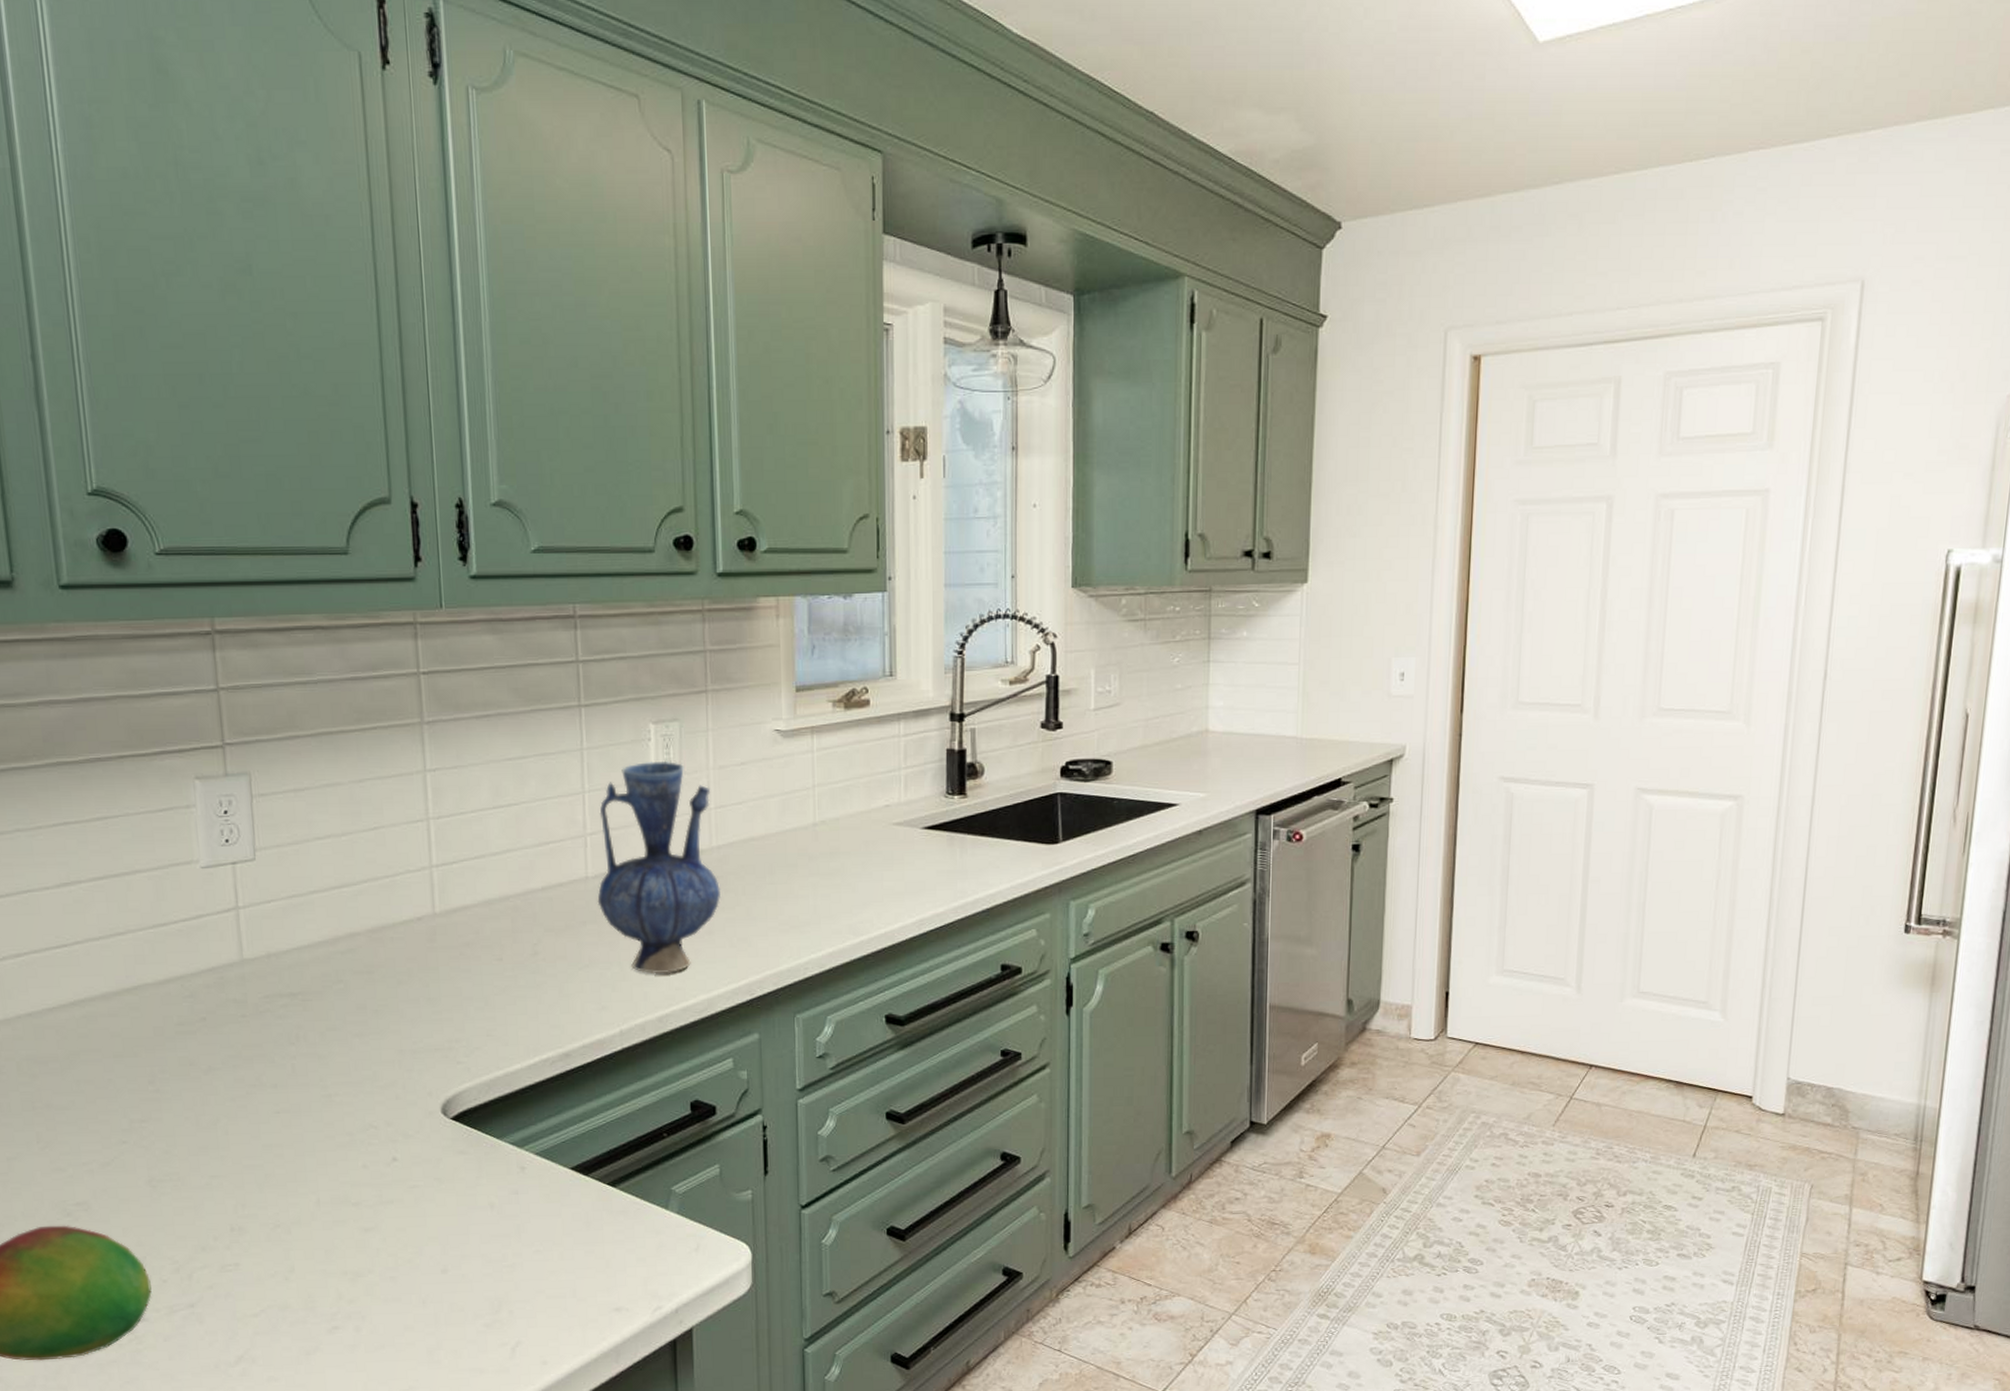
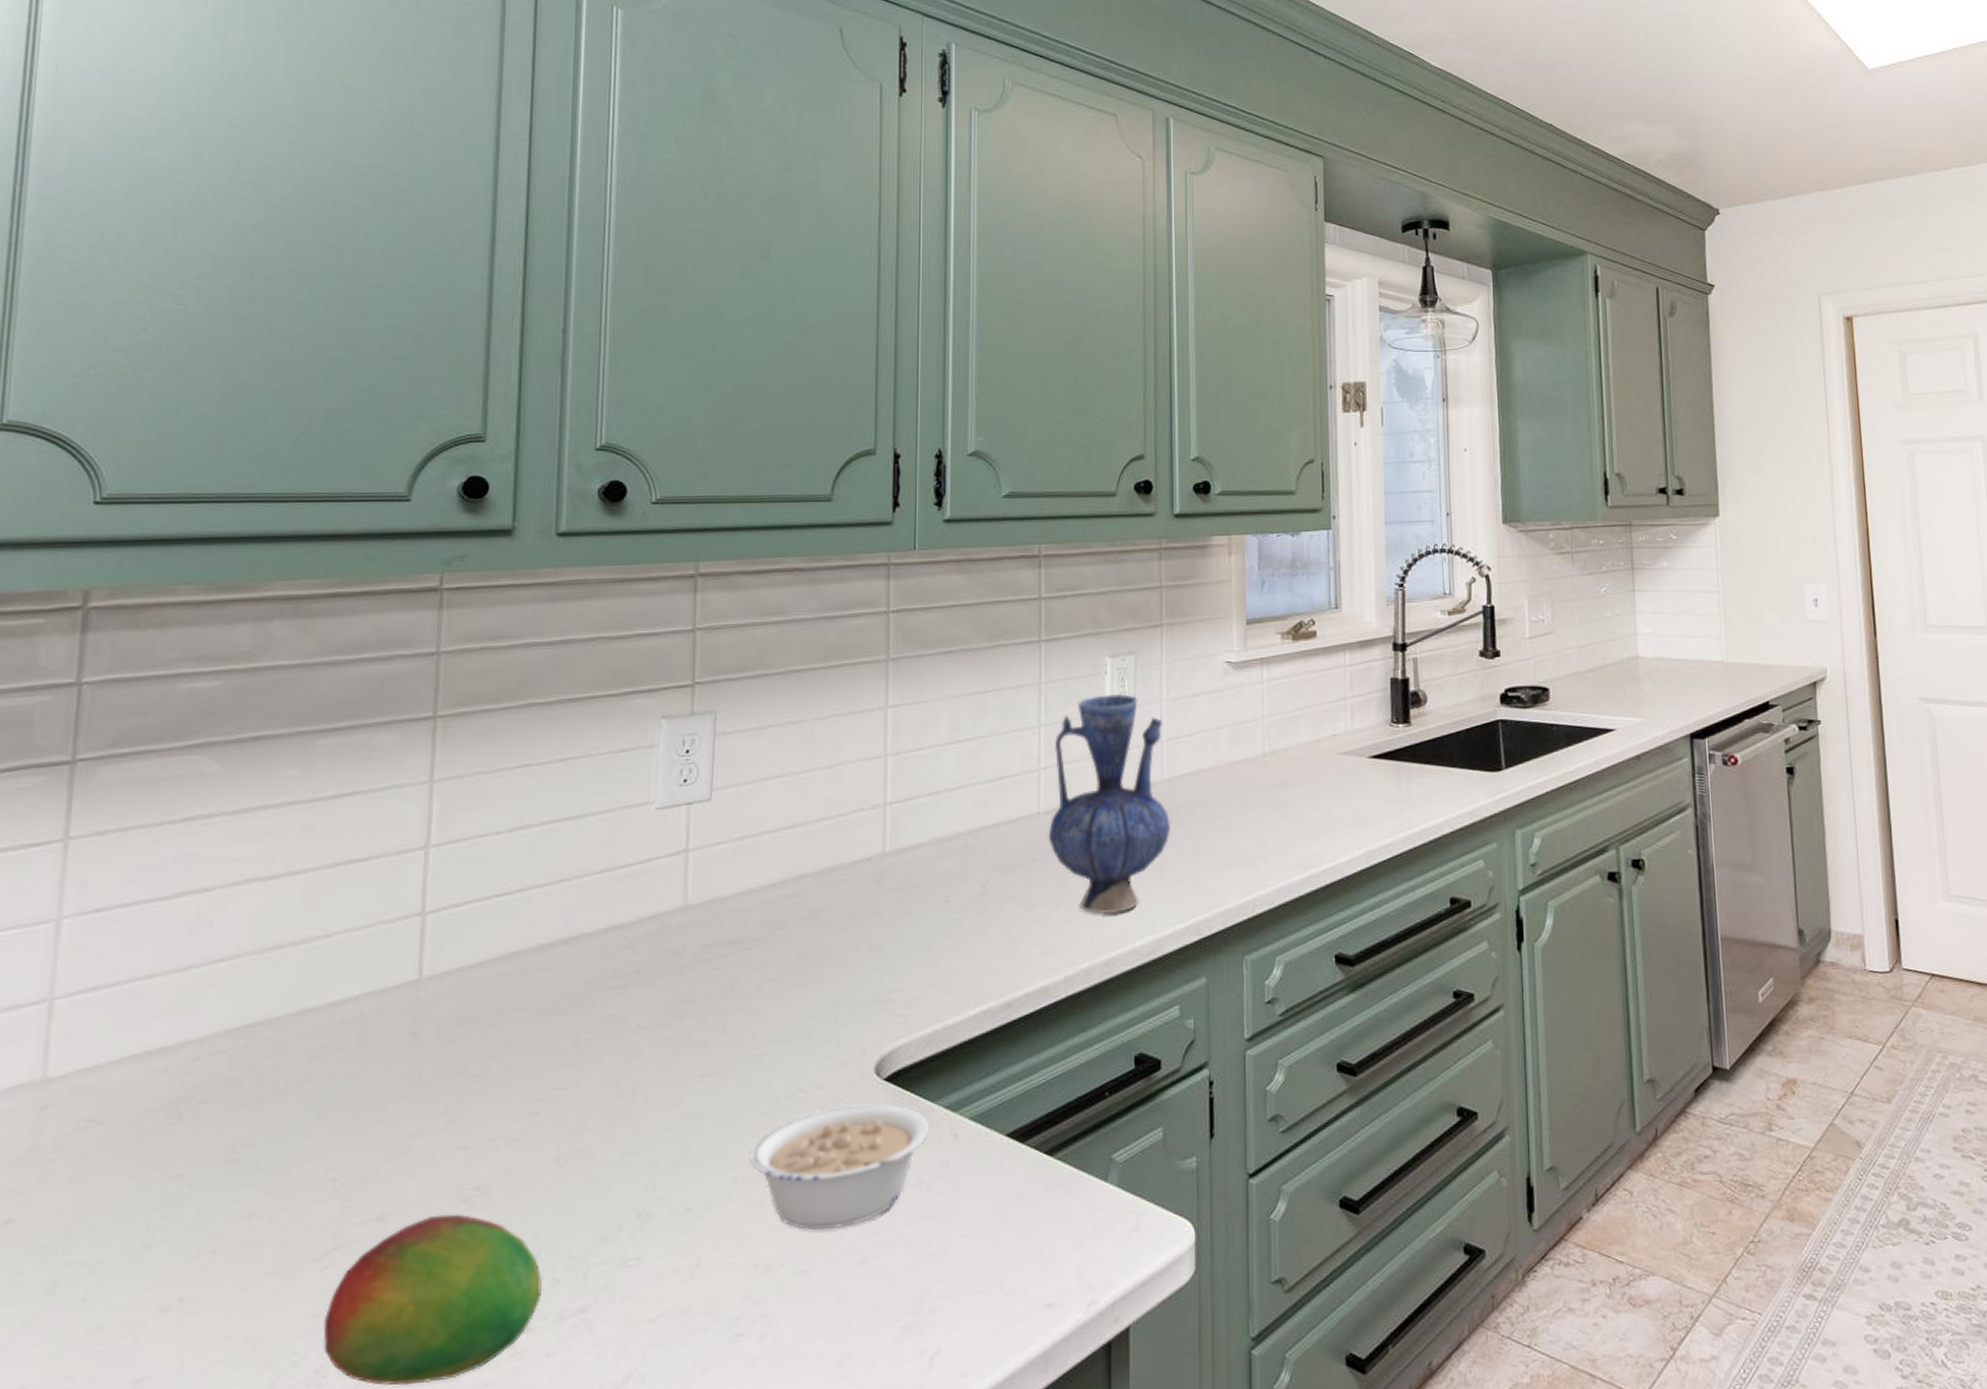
legume: none [329,1139,498,1244] -> present [748,1103,930,1230]

